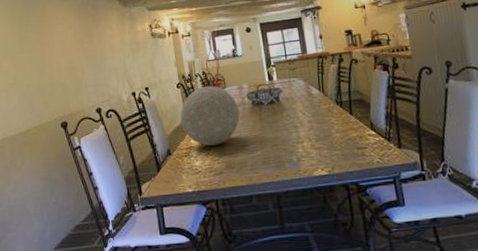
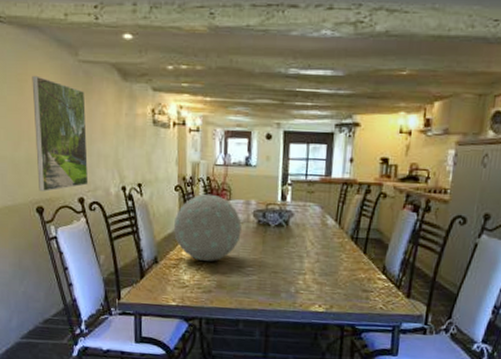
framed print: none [50,15,104,108] -> present [32,75,89,191]

